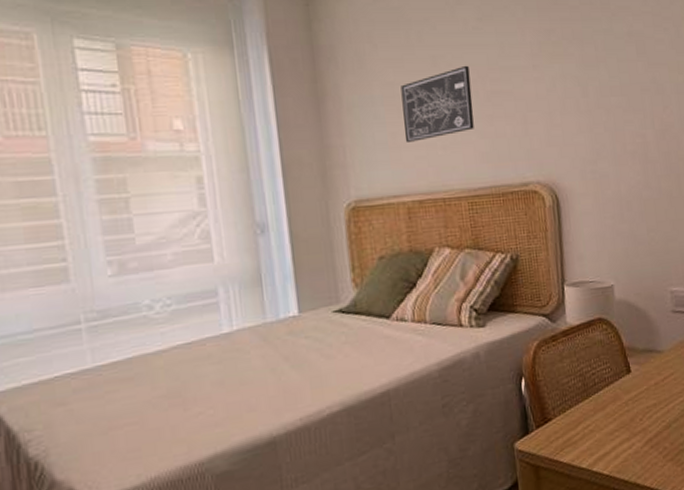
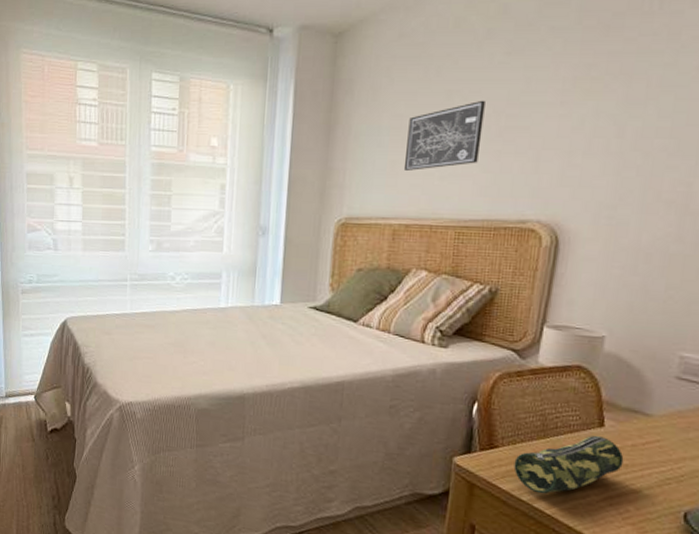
pencil case: none [568,382,653,457] -> present [513,435,624,494]

